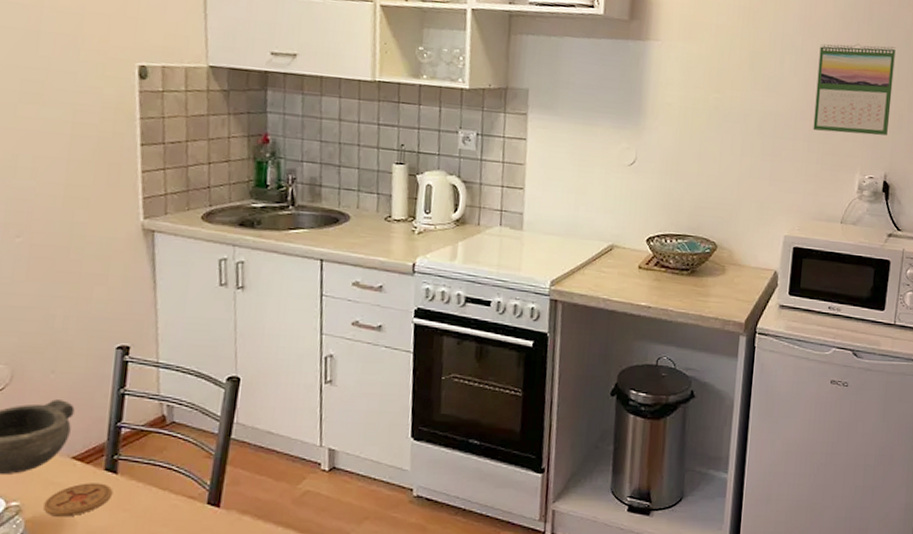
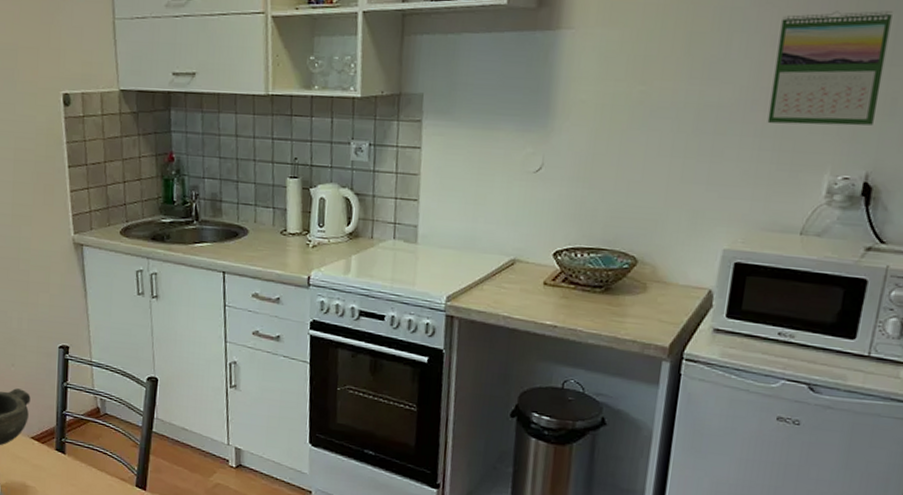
coaster: present [43,483,113,517] -> none [13,459,63,486]

